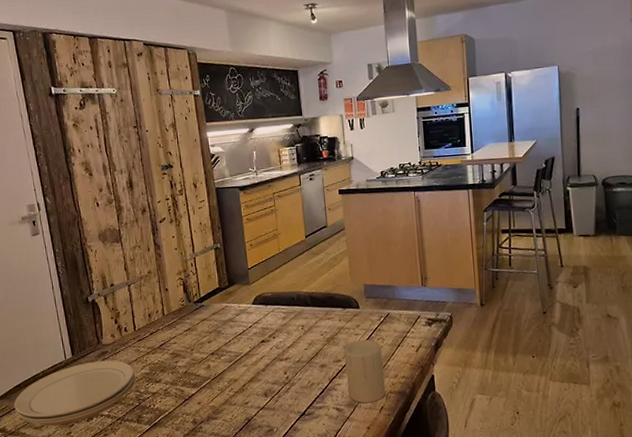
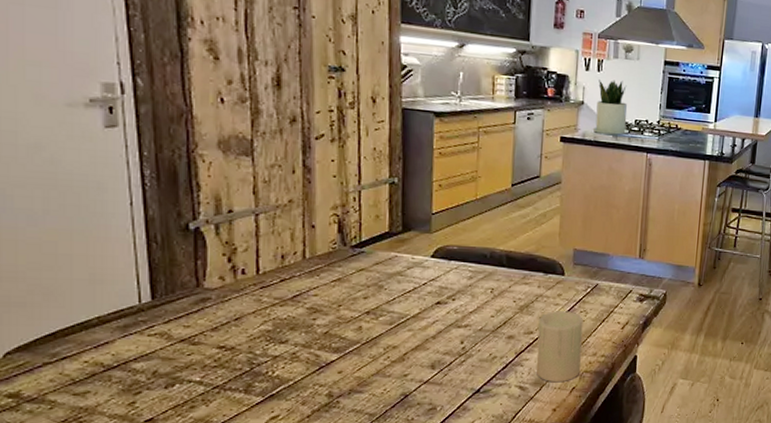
plate: present [14,360,136,426] -> none [40,309,251,392]
planter: none [363,133,395,182] -> present [592,79,629,136]

